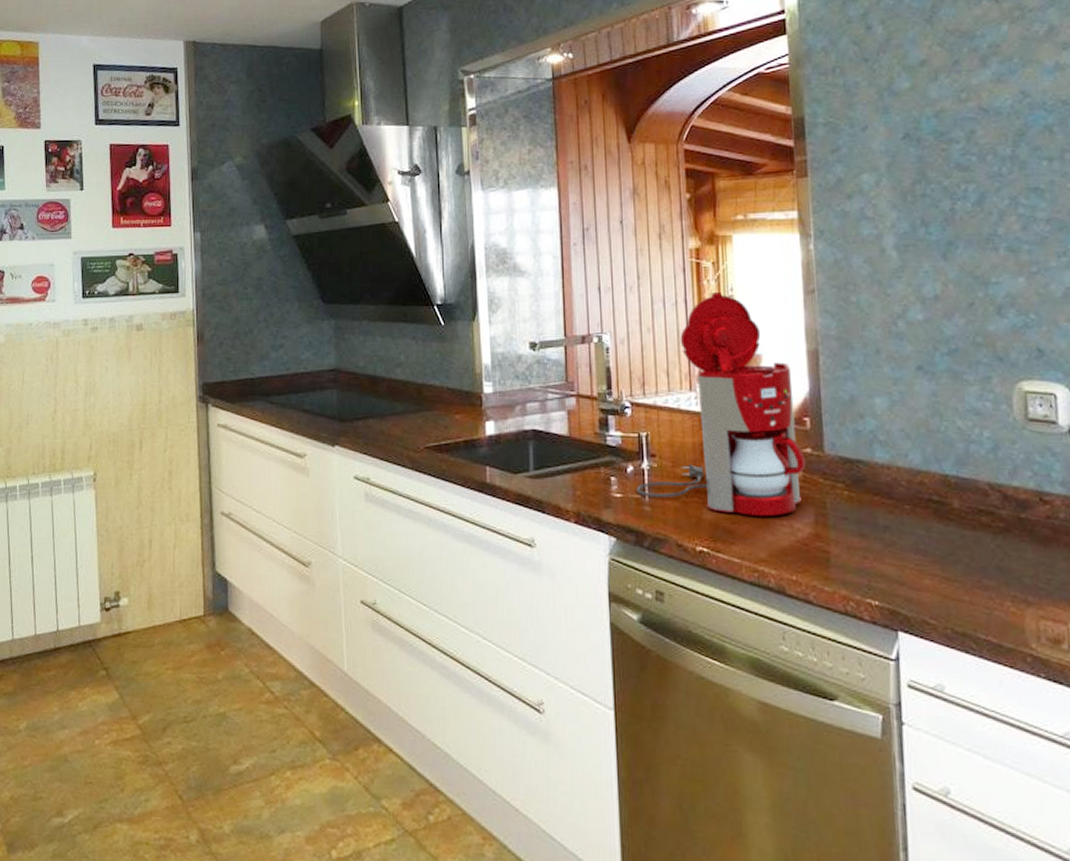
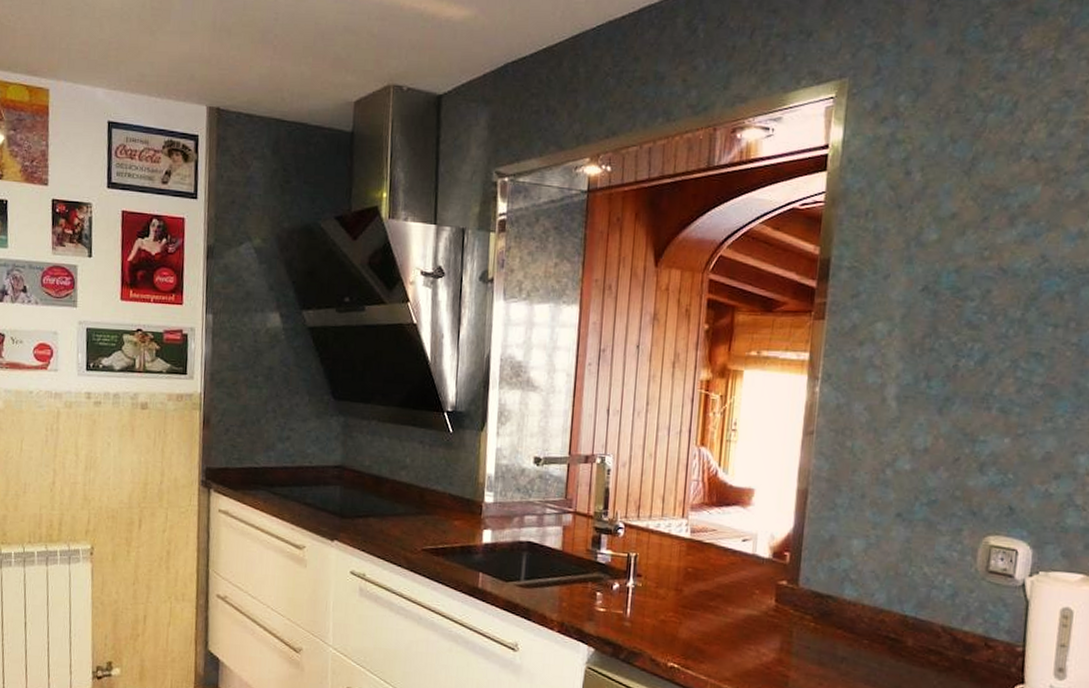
coffee maker: present [636,291,806,516] -> none [619,424,780,640]

